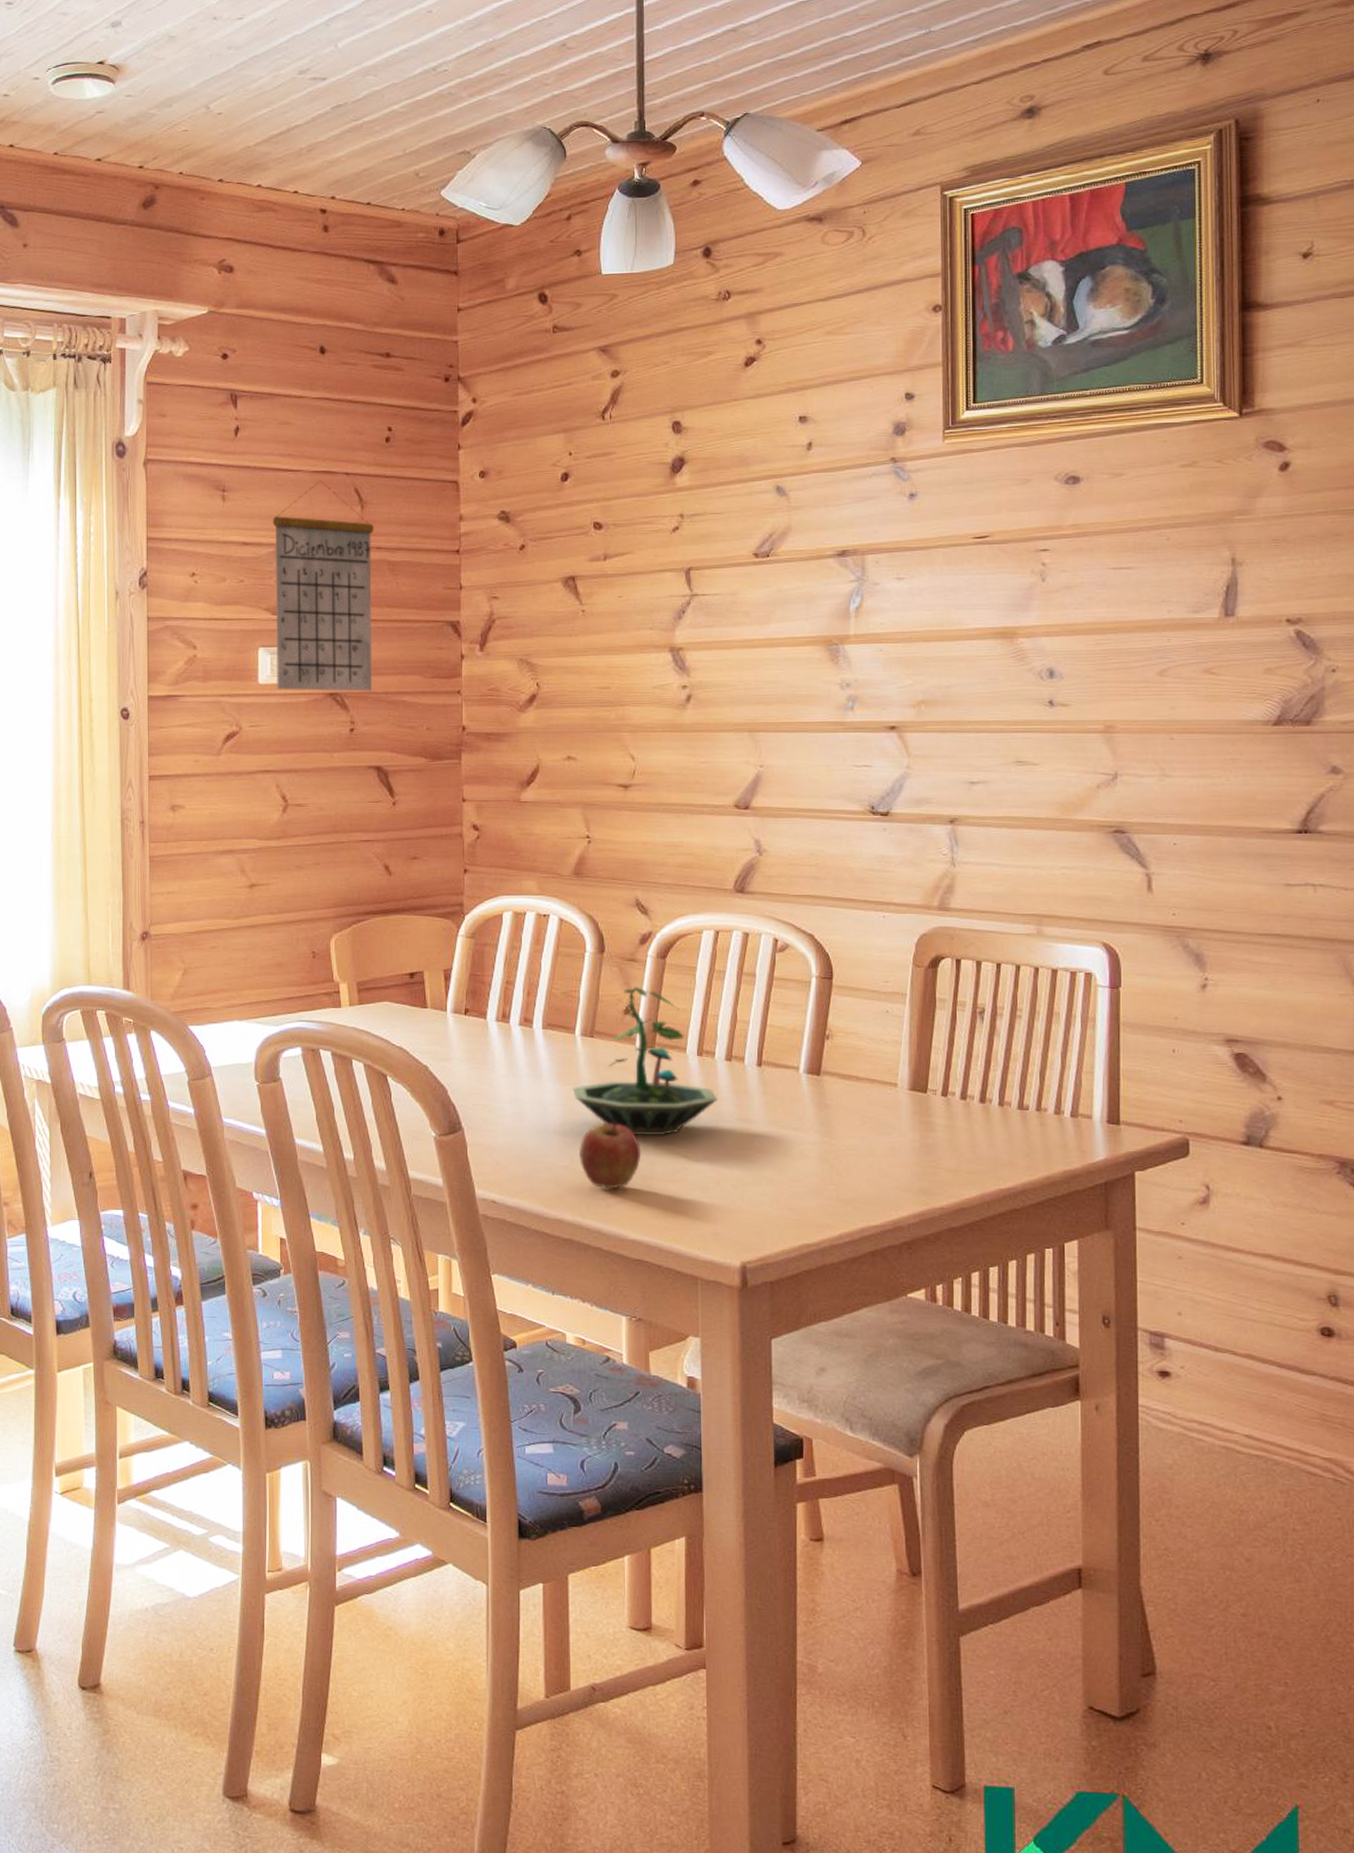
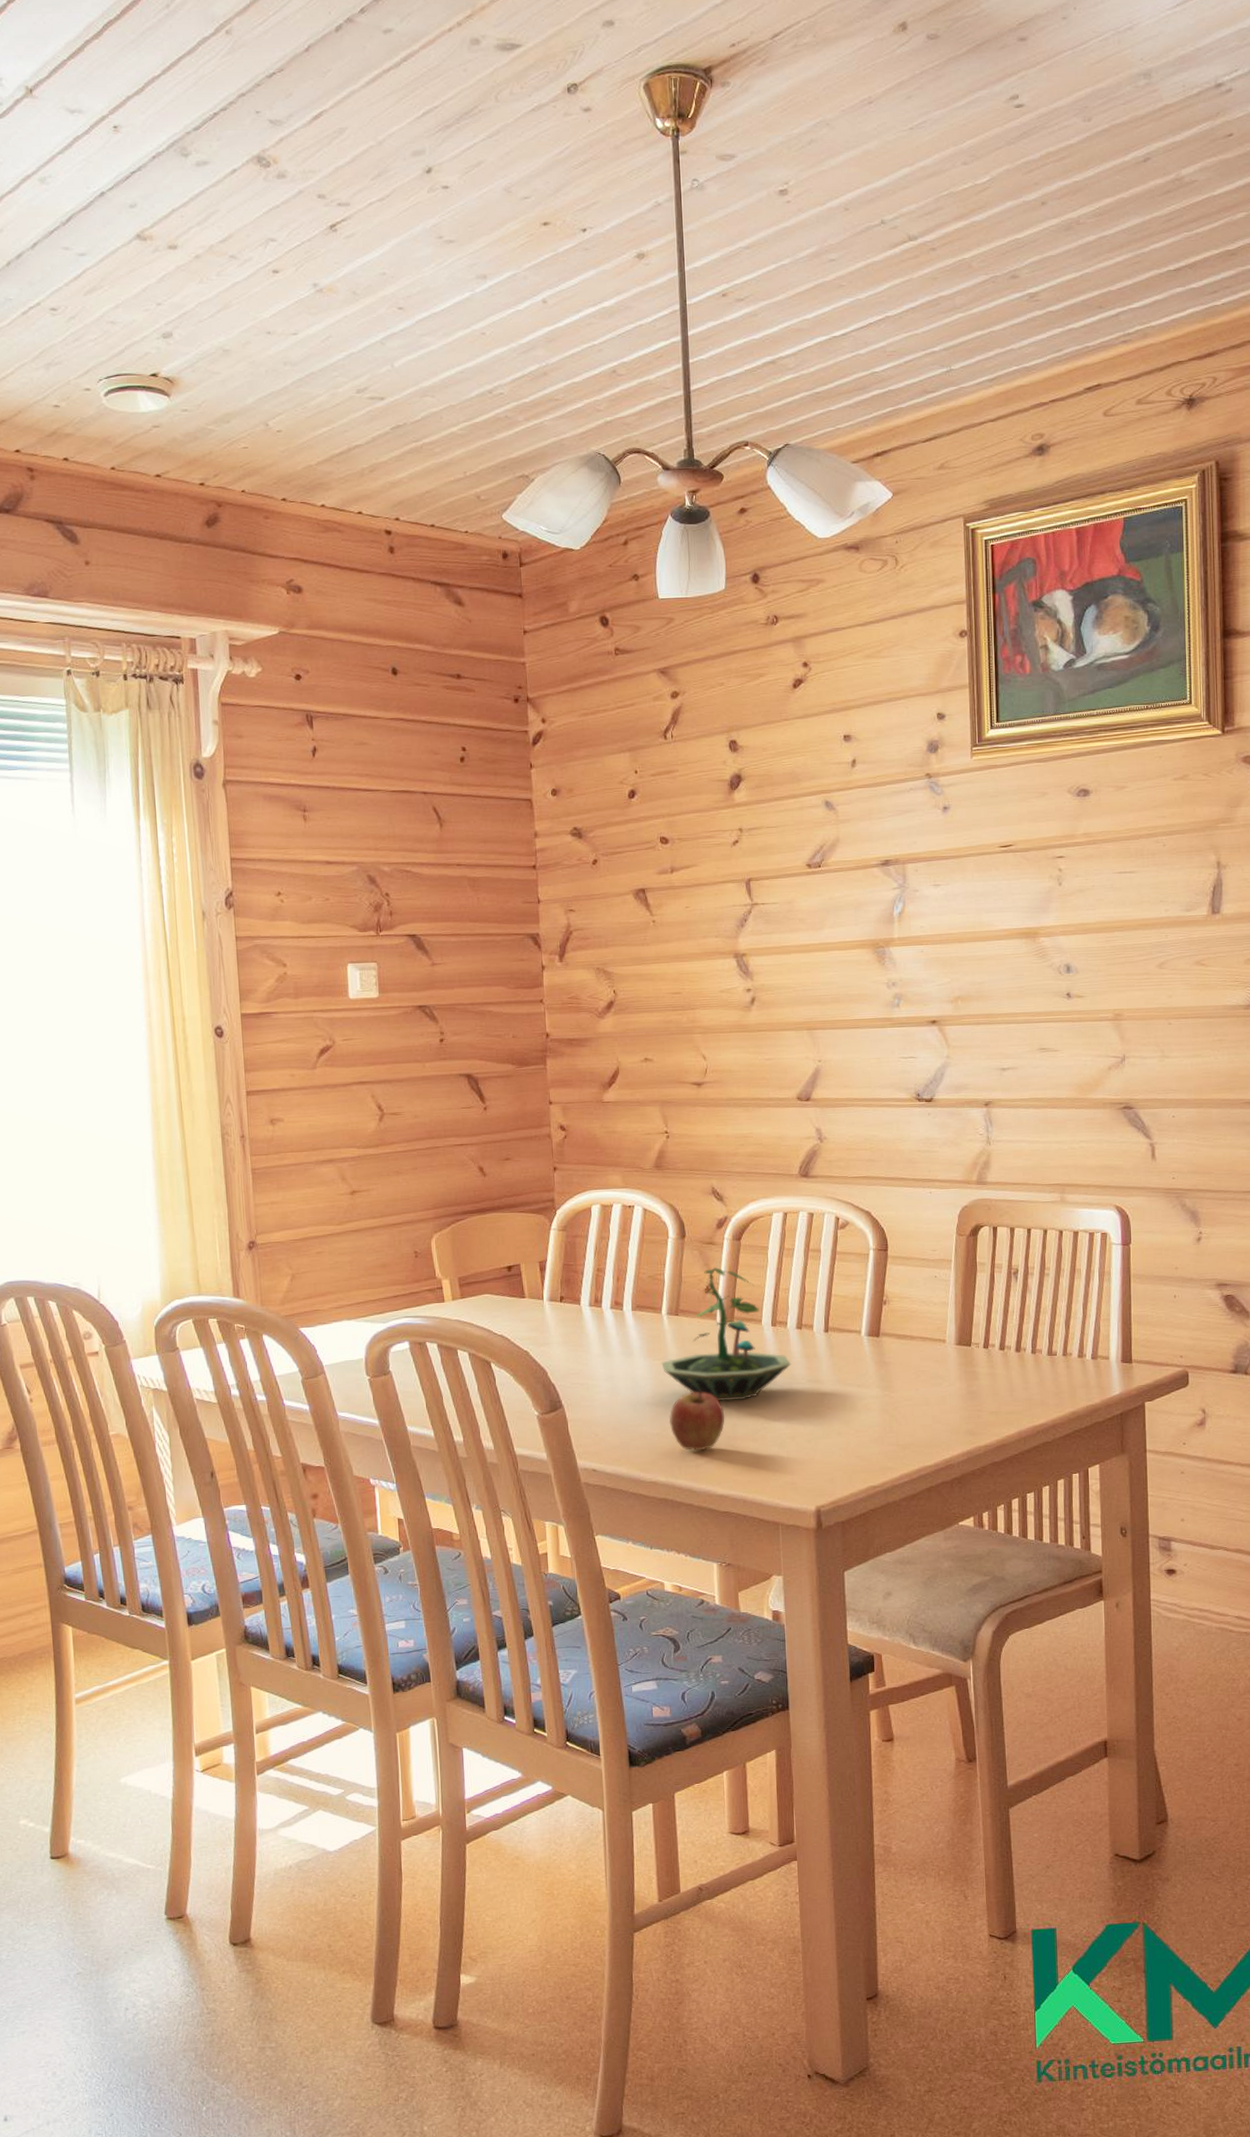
calendar: present [272,481,374,692] -> none [354,800,459,1004]

